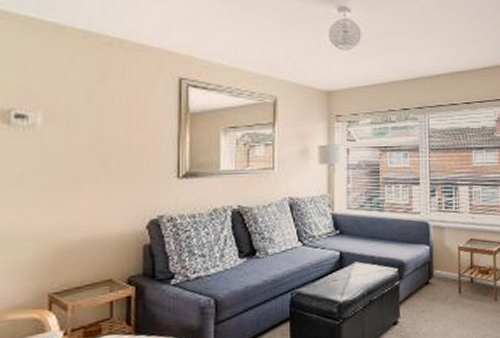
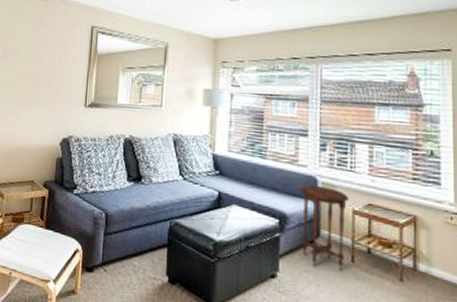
side table: none [415,229,455,306] -> present [300,184,349,271]

